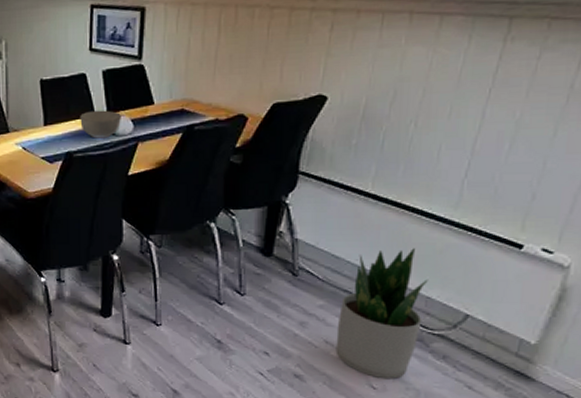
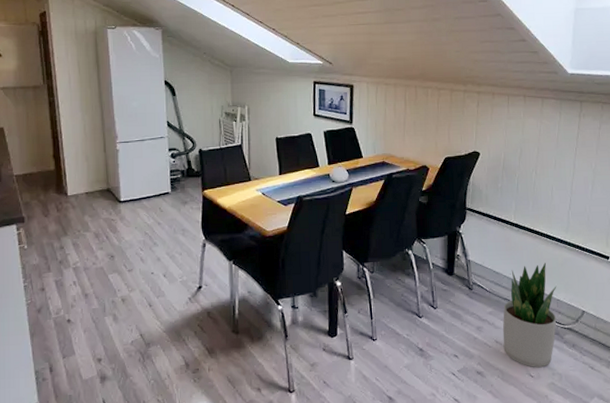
bowl: present [80,110,123,139] -> none [308,162,340,185]

